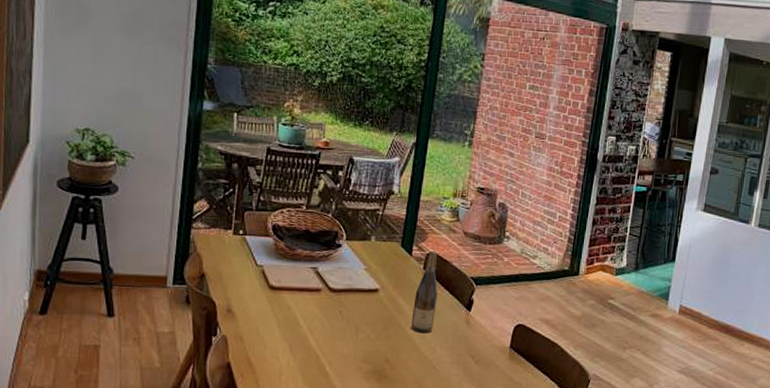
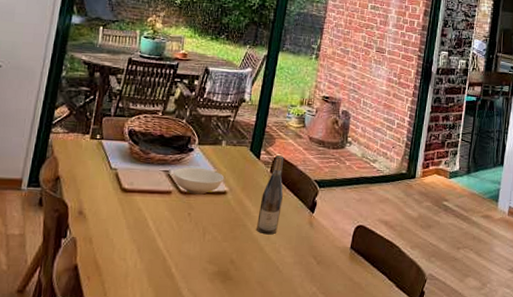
bowl: none [322,264,375,292] -> present [173,167,225,195]

